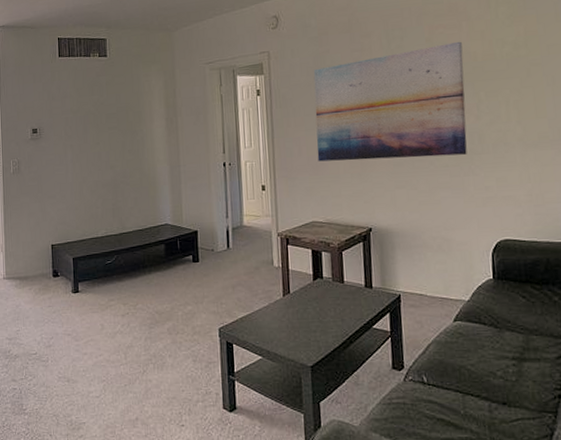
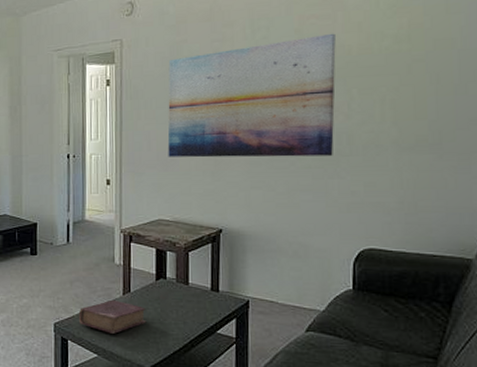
book: none [241,301,307,335] -> present [78,299,146,334]

